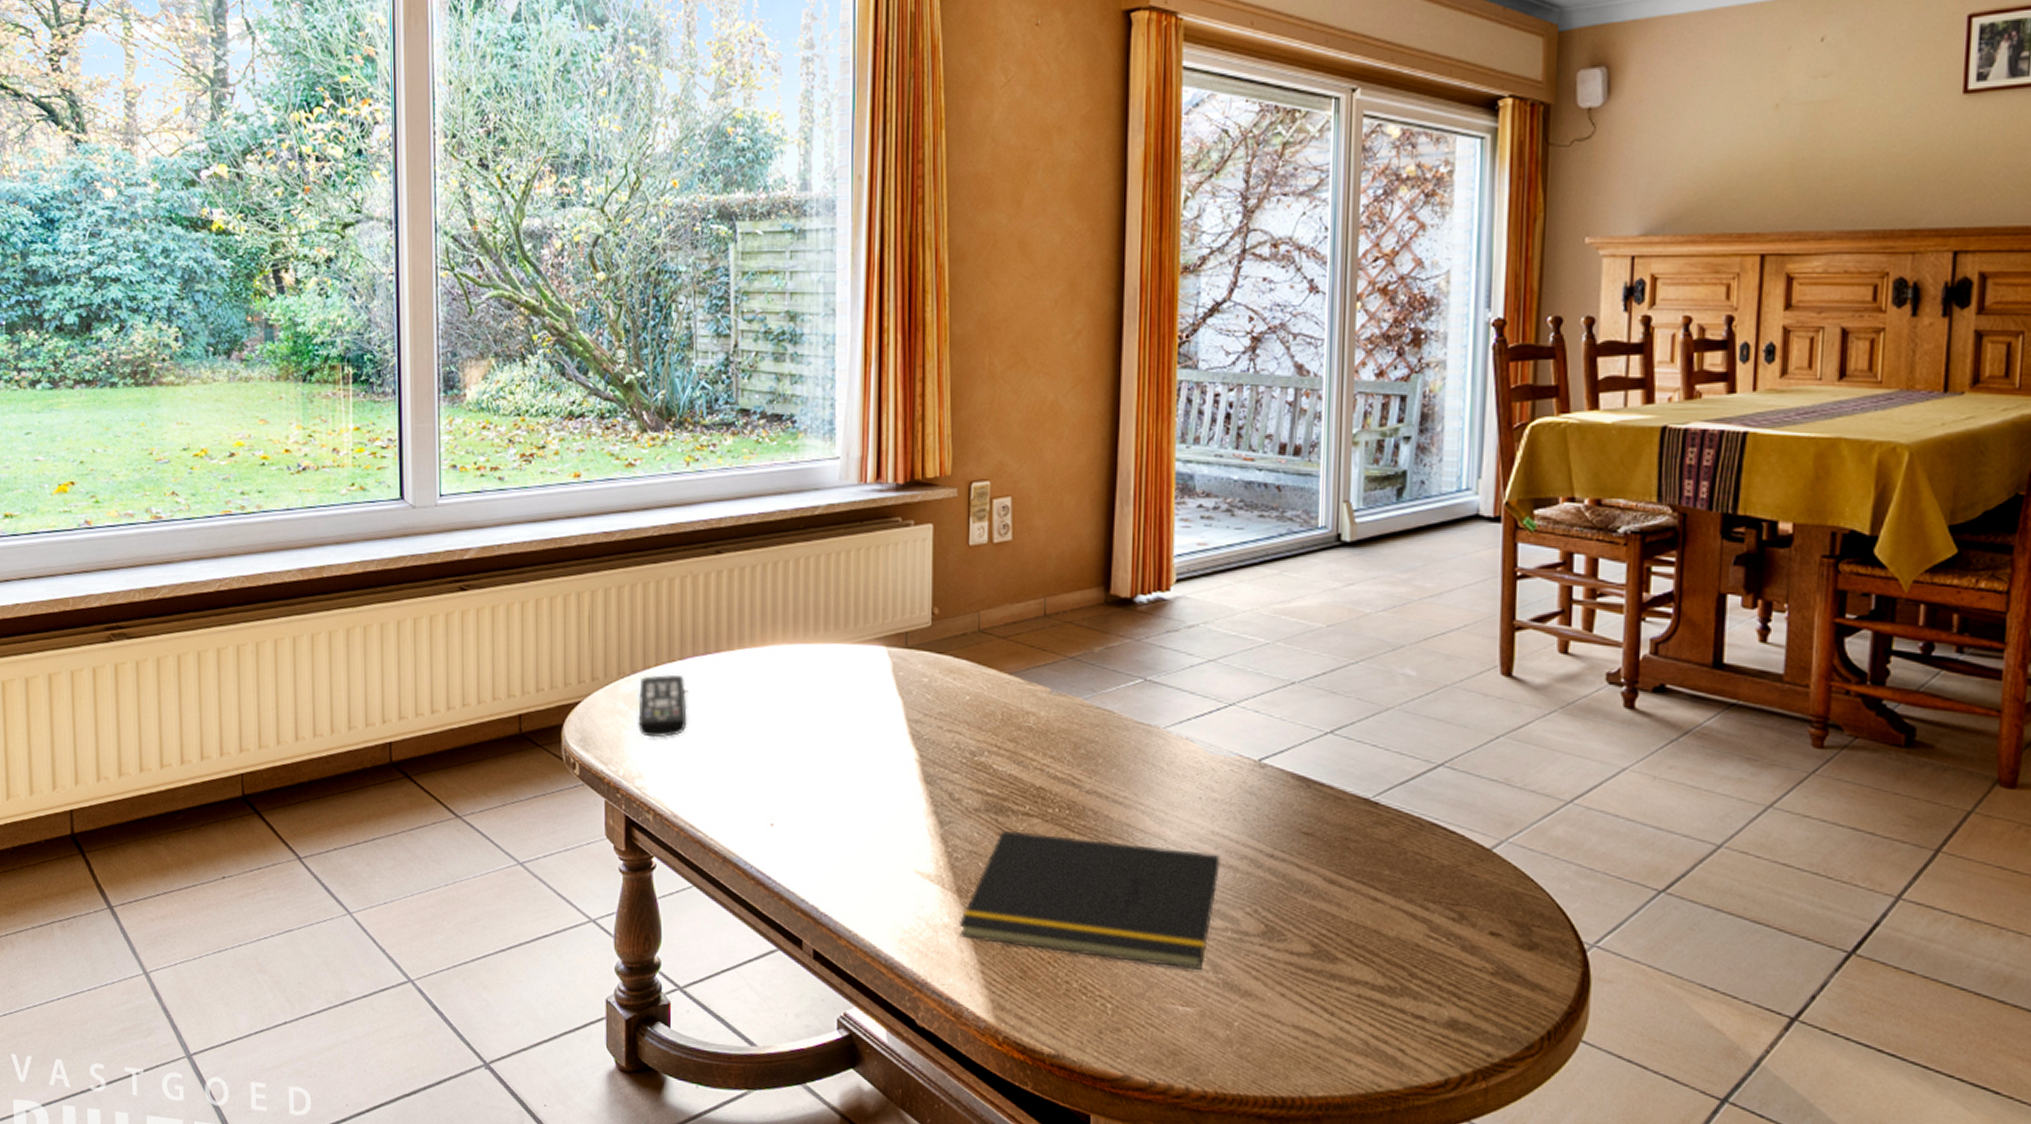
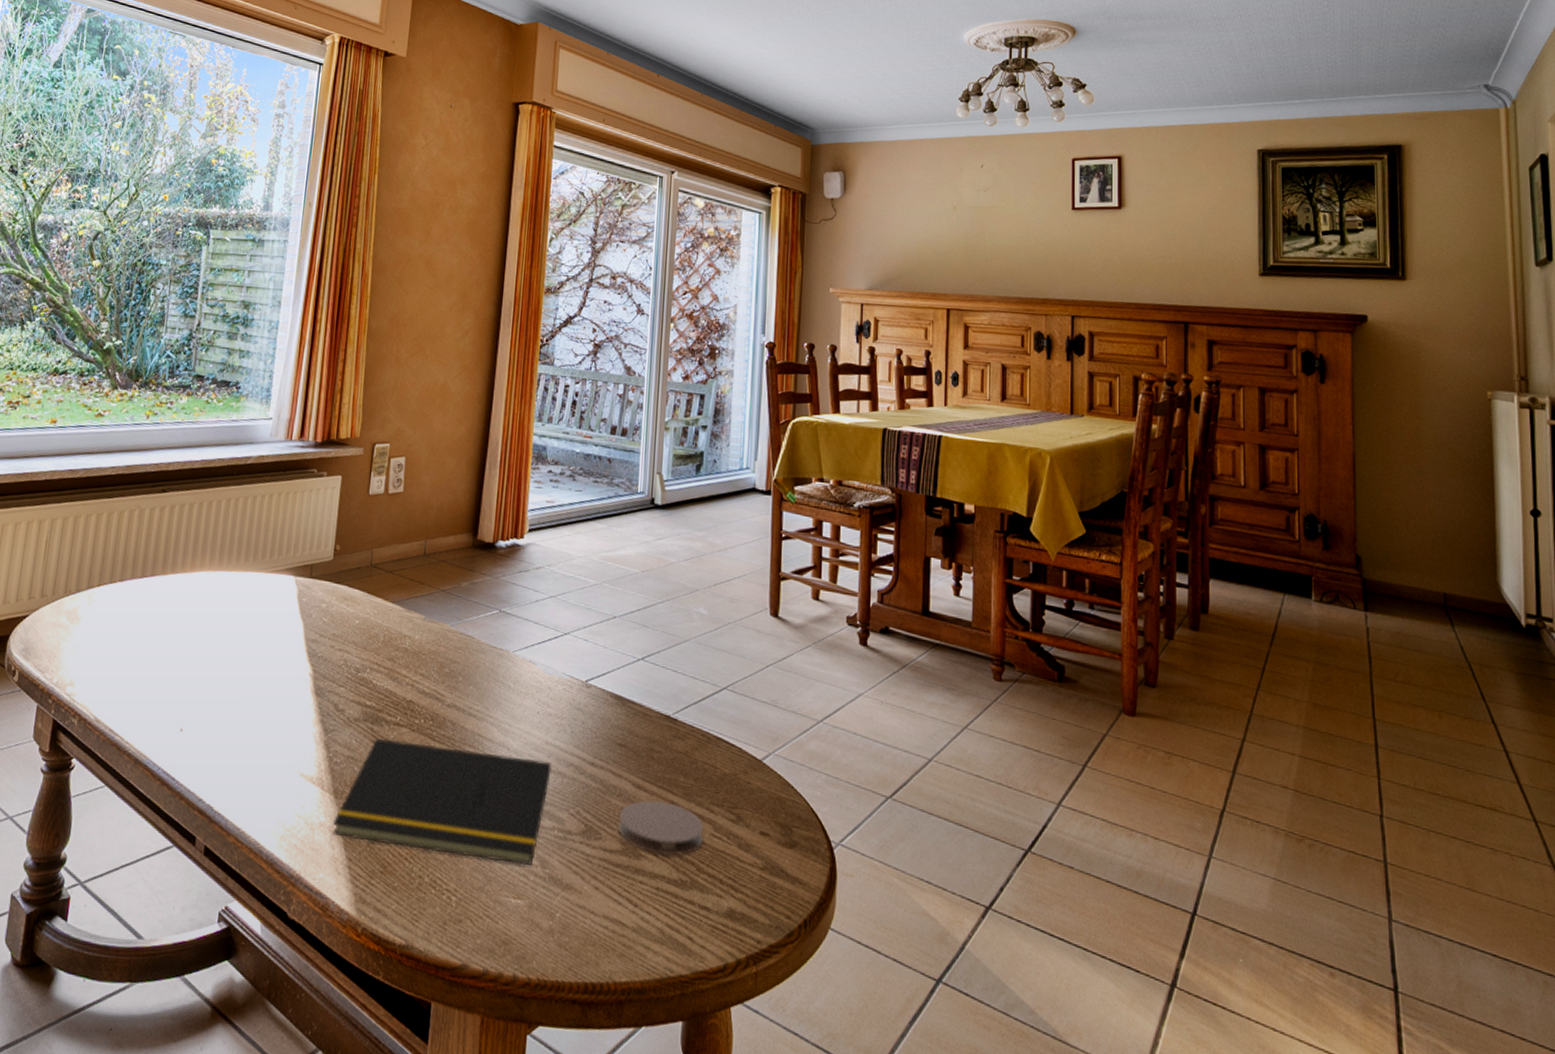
remote control: present [638,675,687,738] -> none [76,594,122,650]
coaster: none [1306,896,1417,960] -> present [617,799,704,856]

